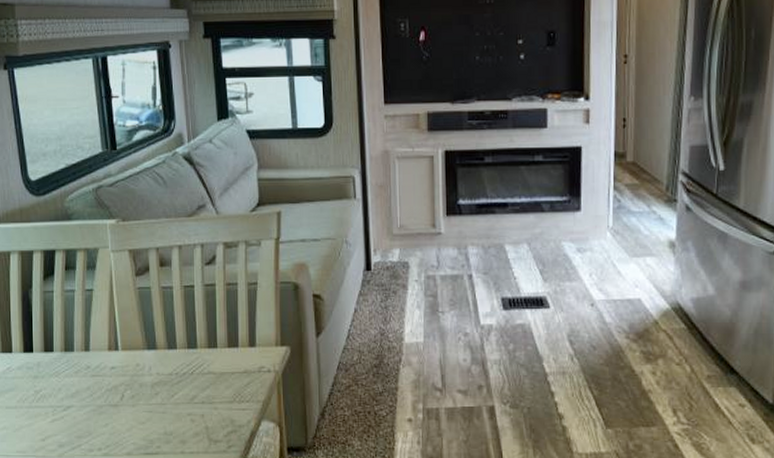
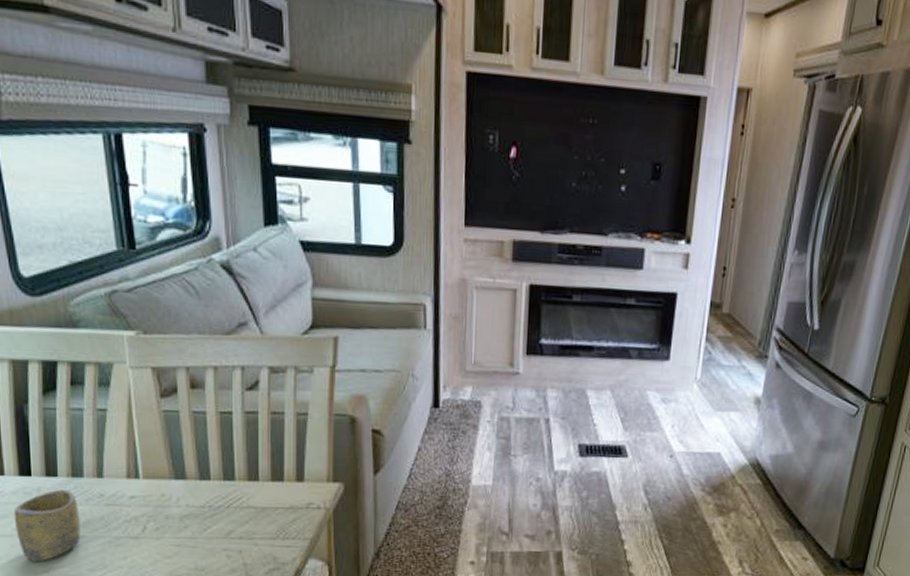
cup: none [18,363,71,431] -> present [13,489,81,562]

